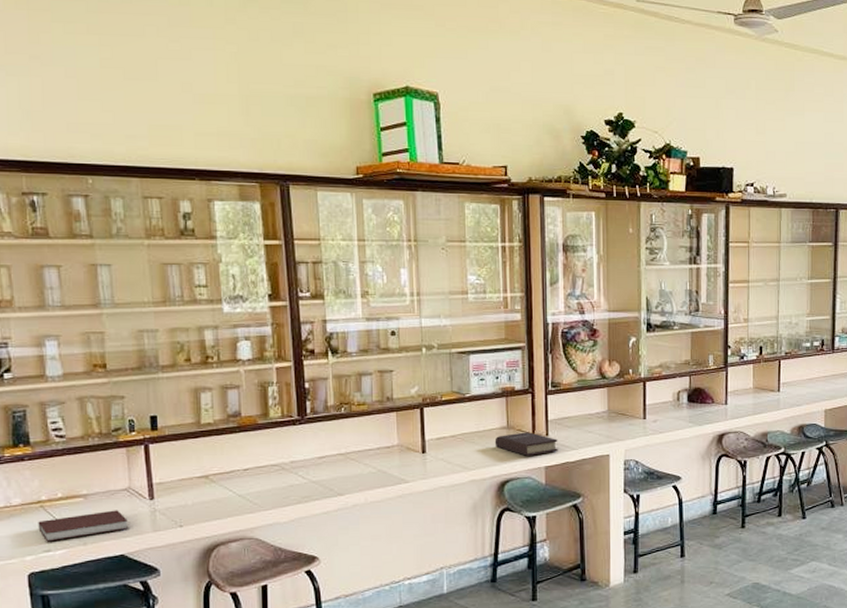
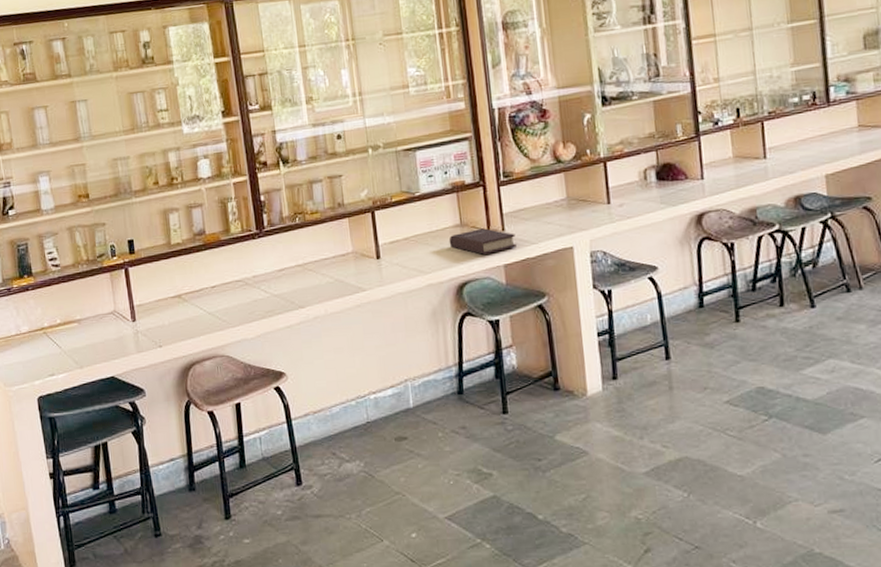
notebook: present [38,510,128,542] -> none [43,333,116,367]

